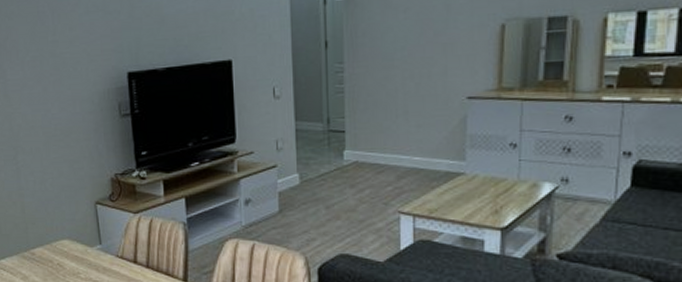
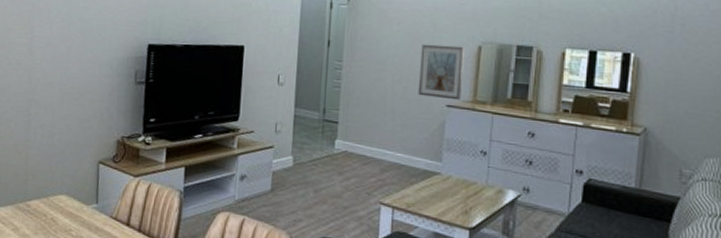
picture frame: none [432,27,485,91] -> present [418,44,464,100]

